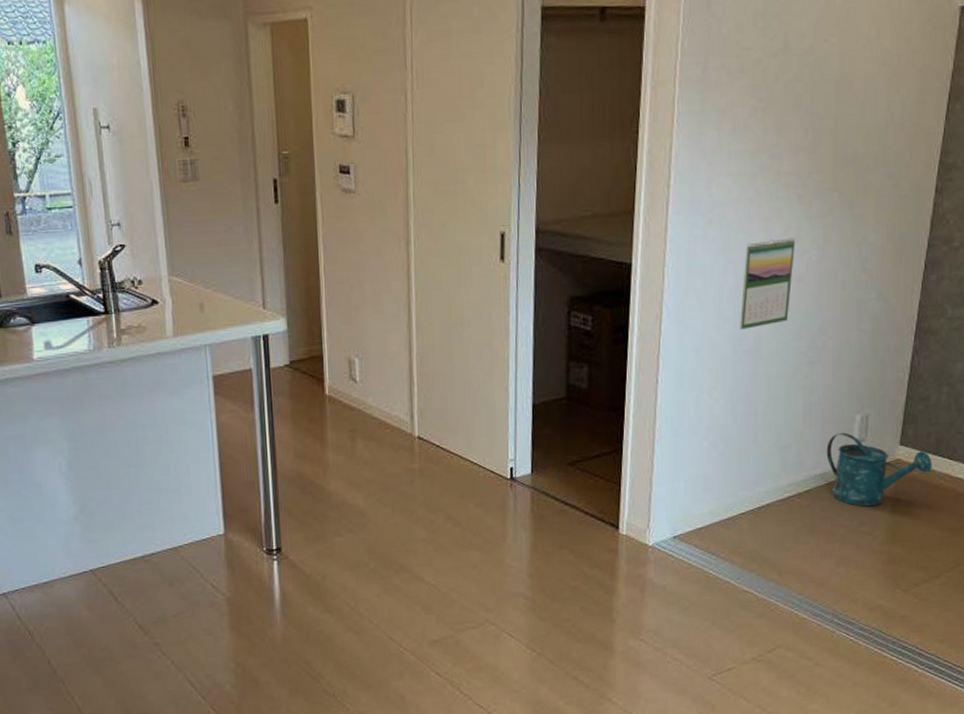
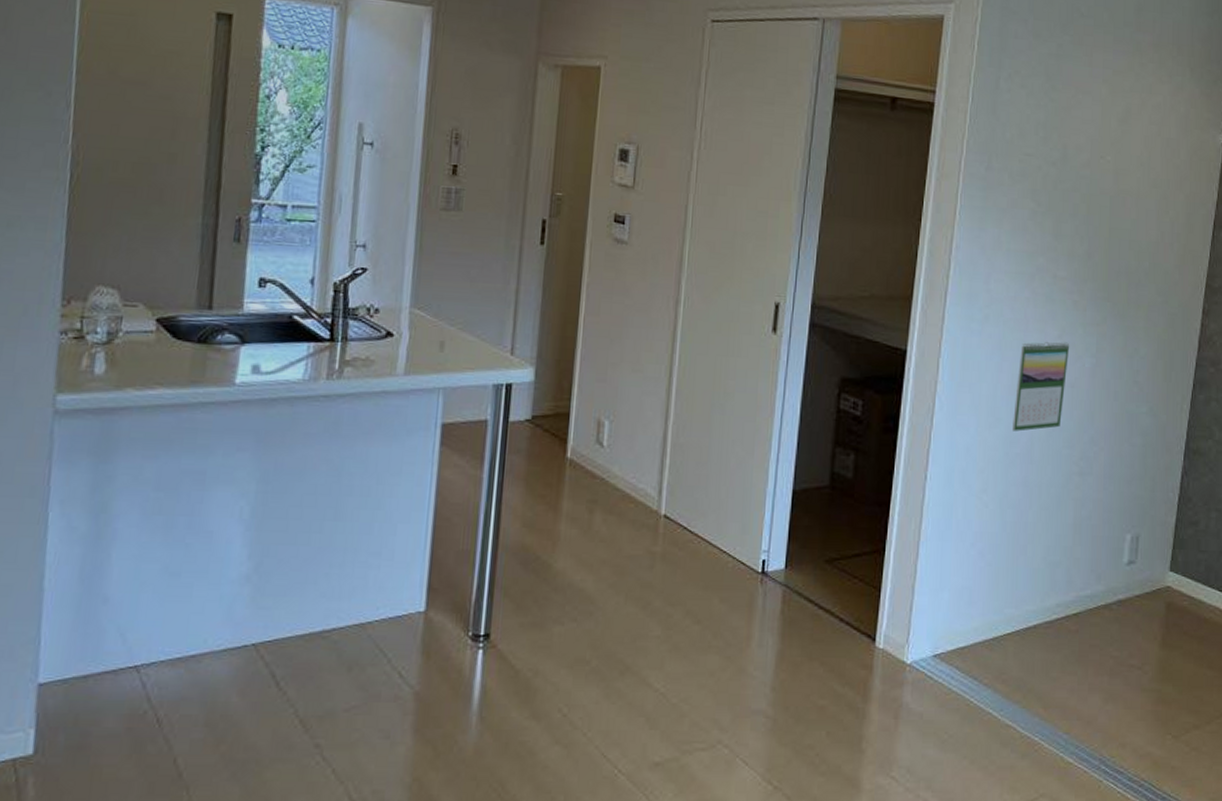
watering can: present [826,432,932,507] -> none [1096,551,1202,637]

